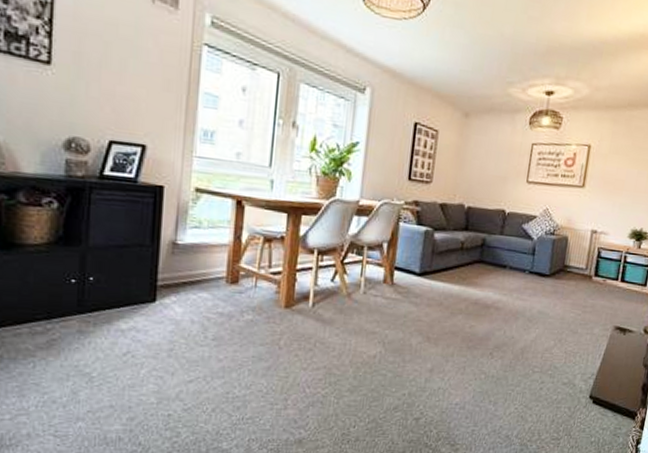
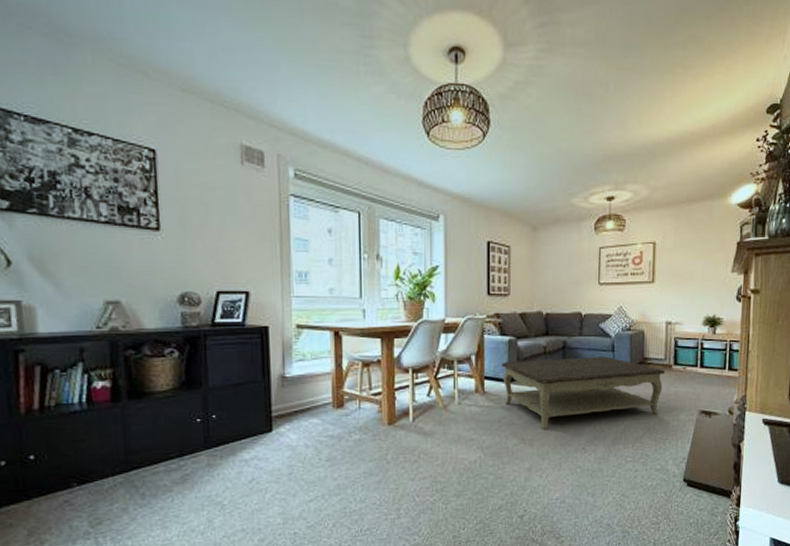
coffee table: none [414,254,584,331] -> present [501,357,665,430]

